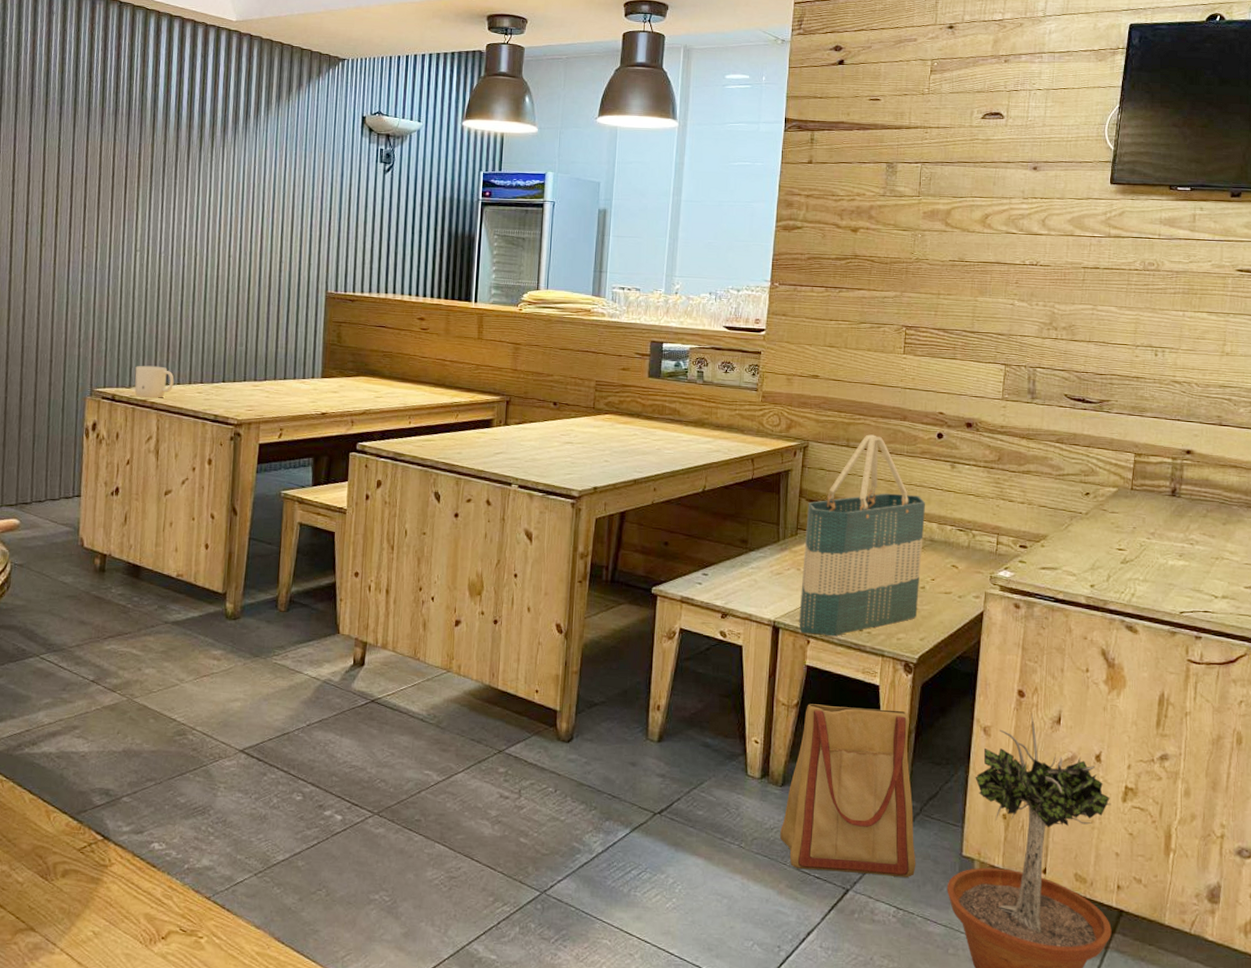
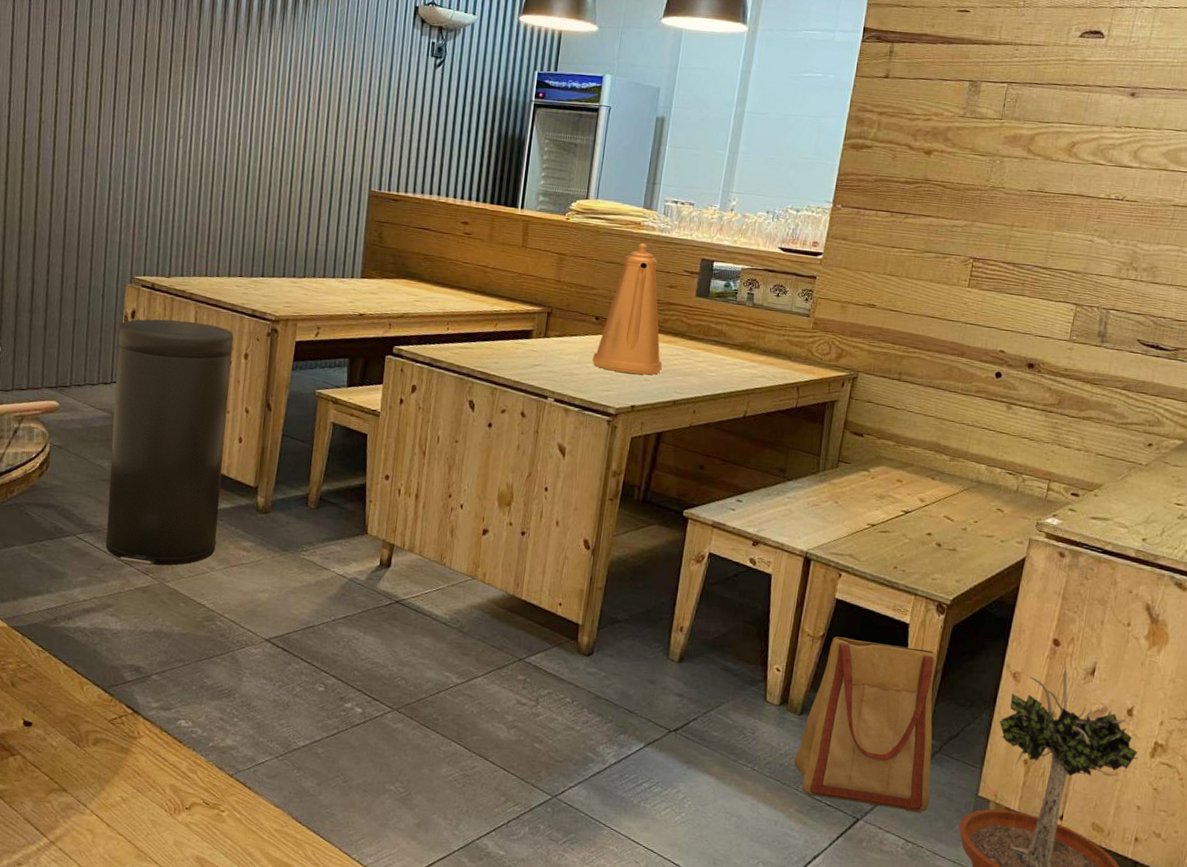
pedal bin: none [70,429,197,682] -> present [105,319,234,566]
mug: present [134,365,174,399] -> none [174,255,214,290]
coffee pot: none [552,328,621,456] -> present [592,242,662,375]
tote bag: present [799,434,926,636] -> none [832,369,977,572]

